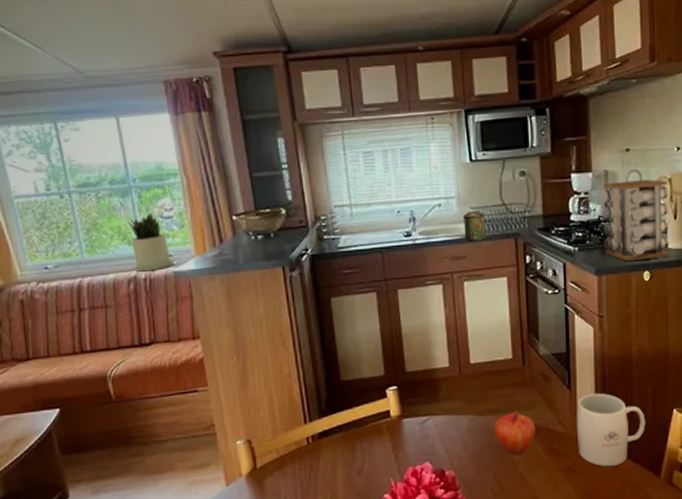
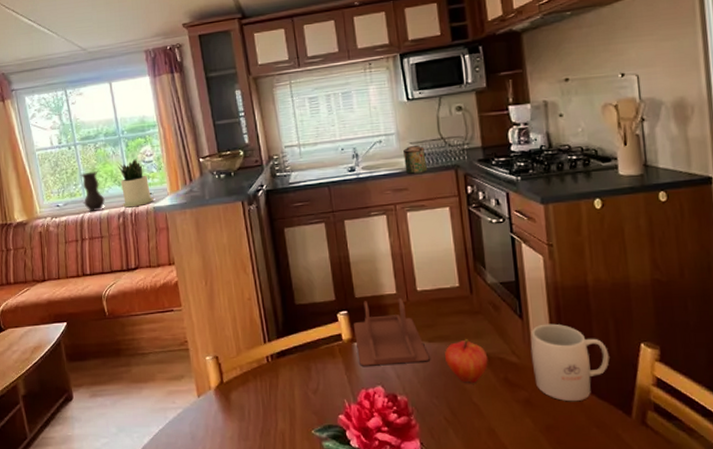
vase: none [76,227,110,275] -> present [80,171,105,211]
napkin holder: none [403,371,479,443] -> present [354,298,430,366]
spice rack: present [602,168,669,261] -> none [542,97,621,189]

